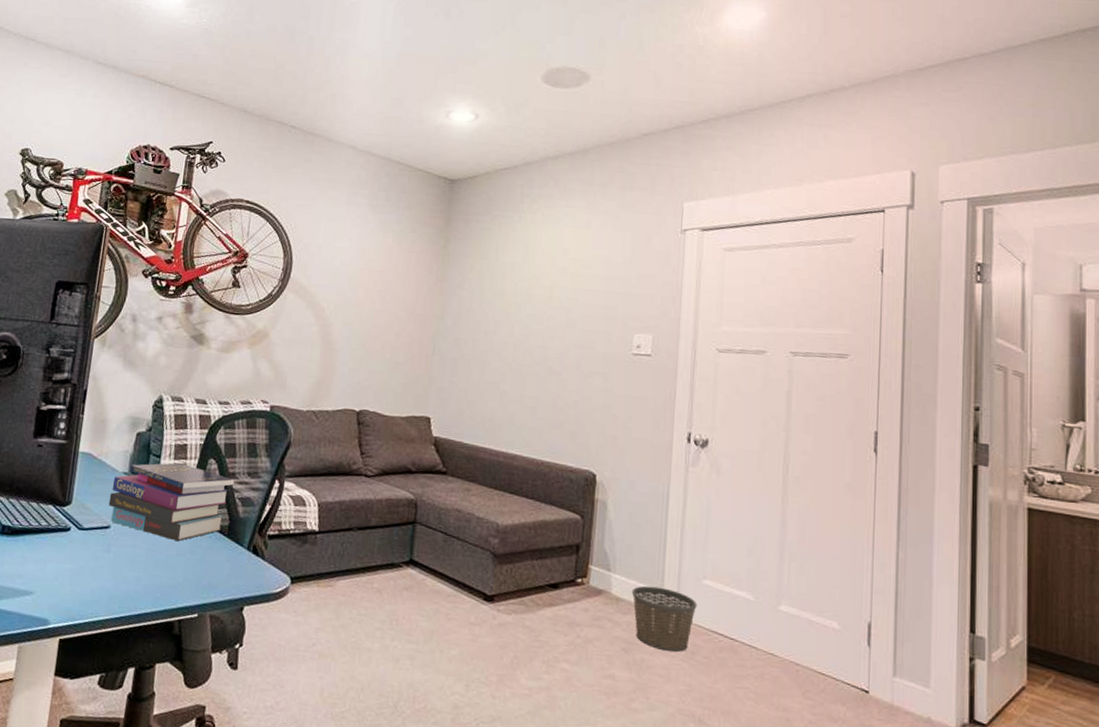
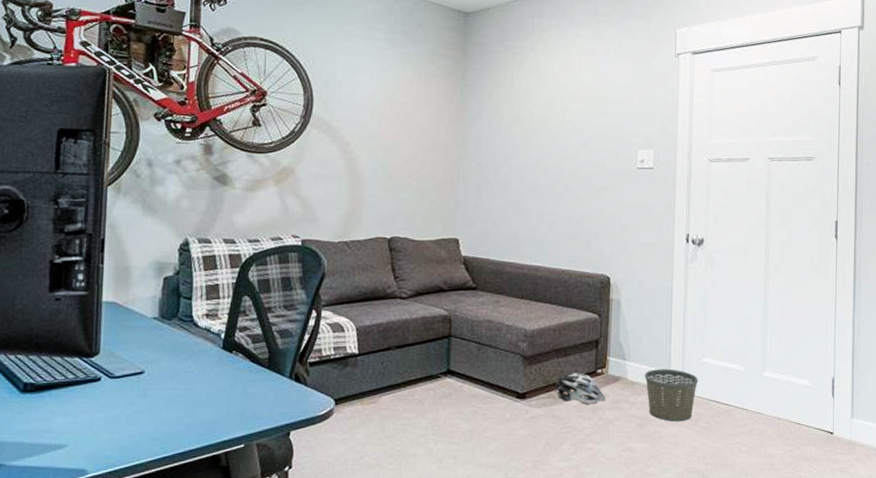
books: present [108,462,234,542] -> none [140,303,270,379]
bicycle helmet: none [527,578,585,618] -> present [554,372,605,404]

